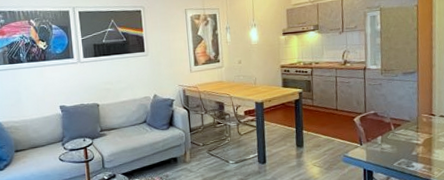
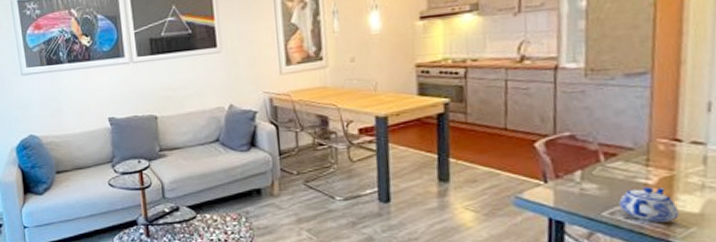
teapot: none [403,145,436,168] -> present [619,187,679,222]

